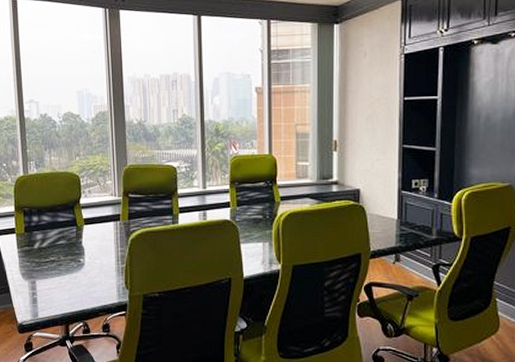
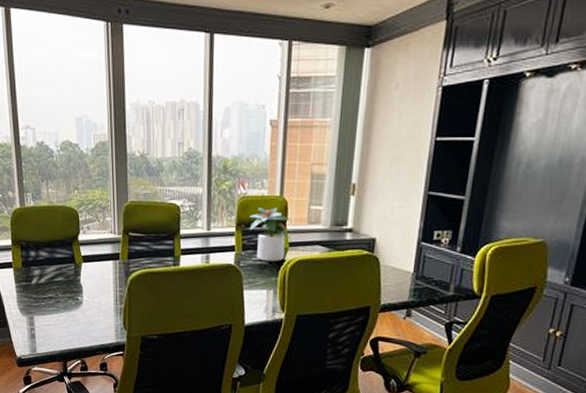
potted plant: none [242,165,283,216] -> present [249,206,292,262]

